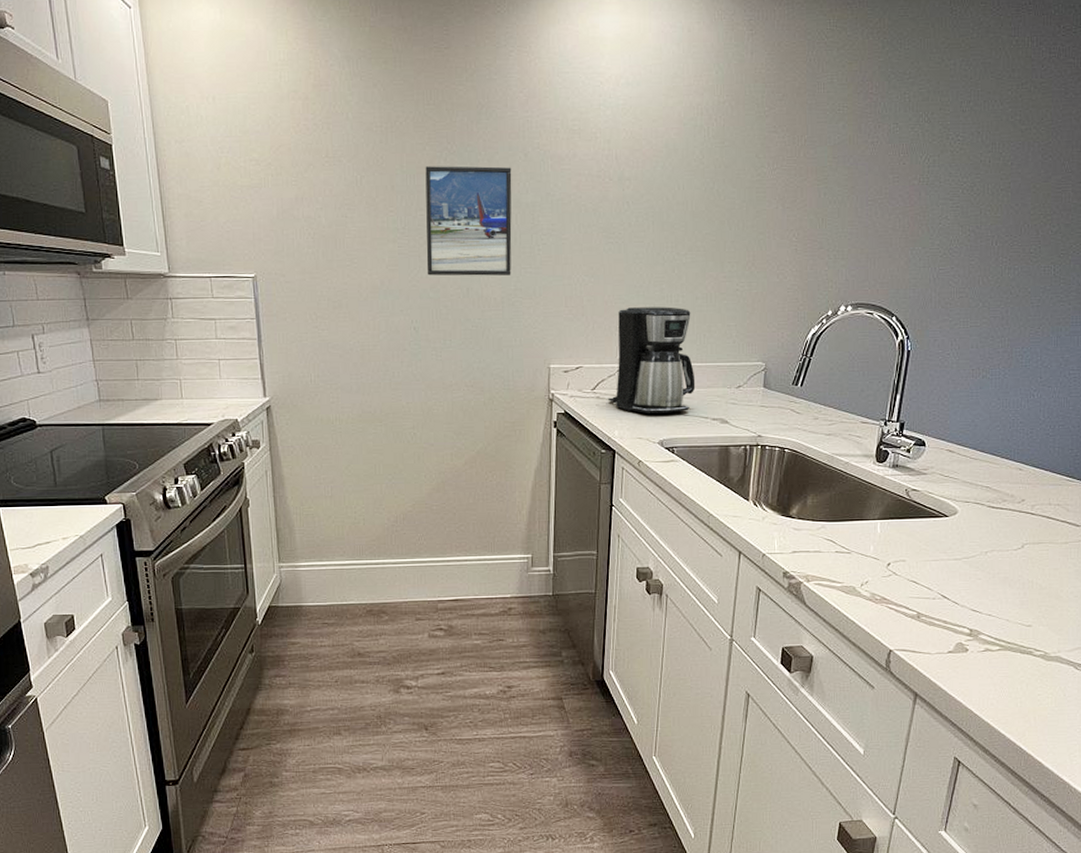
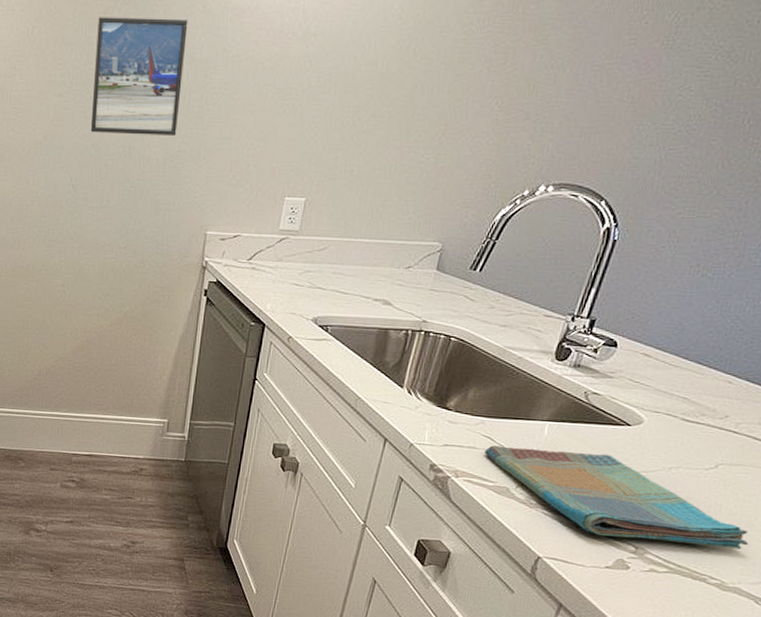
coffee maker: present [608,307,696,415] -> none [264,176,366,290]
dish towel: none [829,545,1059,622] -> present [484,445,749,549]

